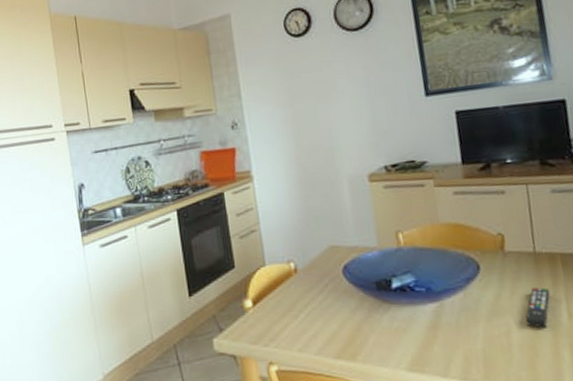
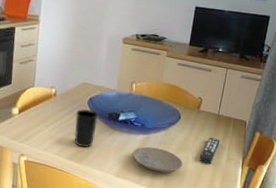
cup: none [329,281,365,338] -> present [74,109,98,148]
plate: none [424,318,504,354] -> present [132,147,183,173]

